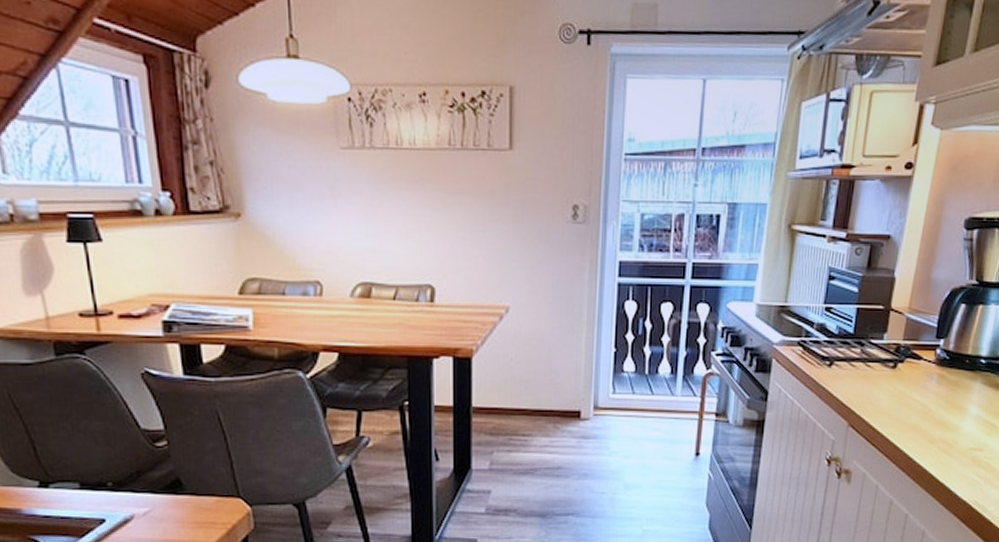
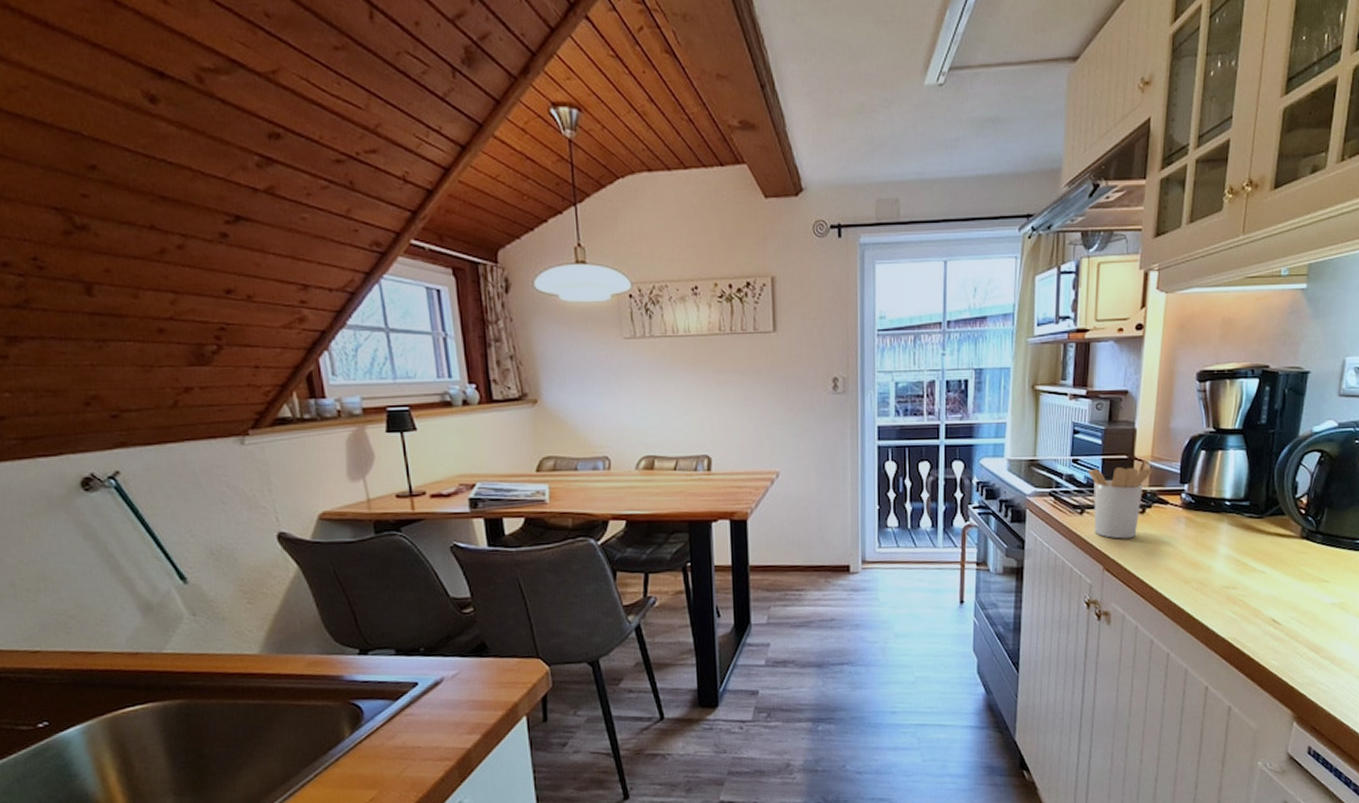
utensil holder: none [840,311,909,394] -> present [1087,459,1153,539]

